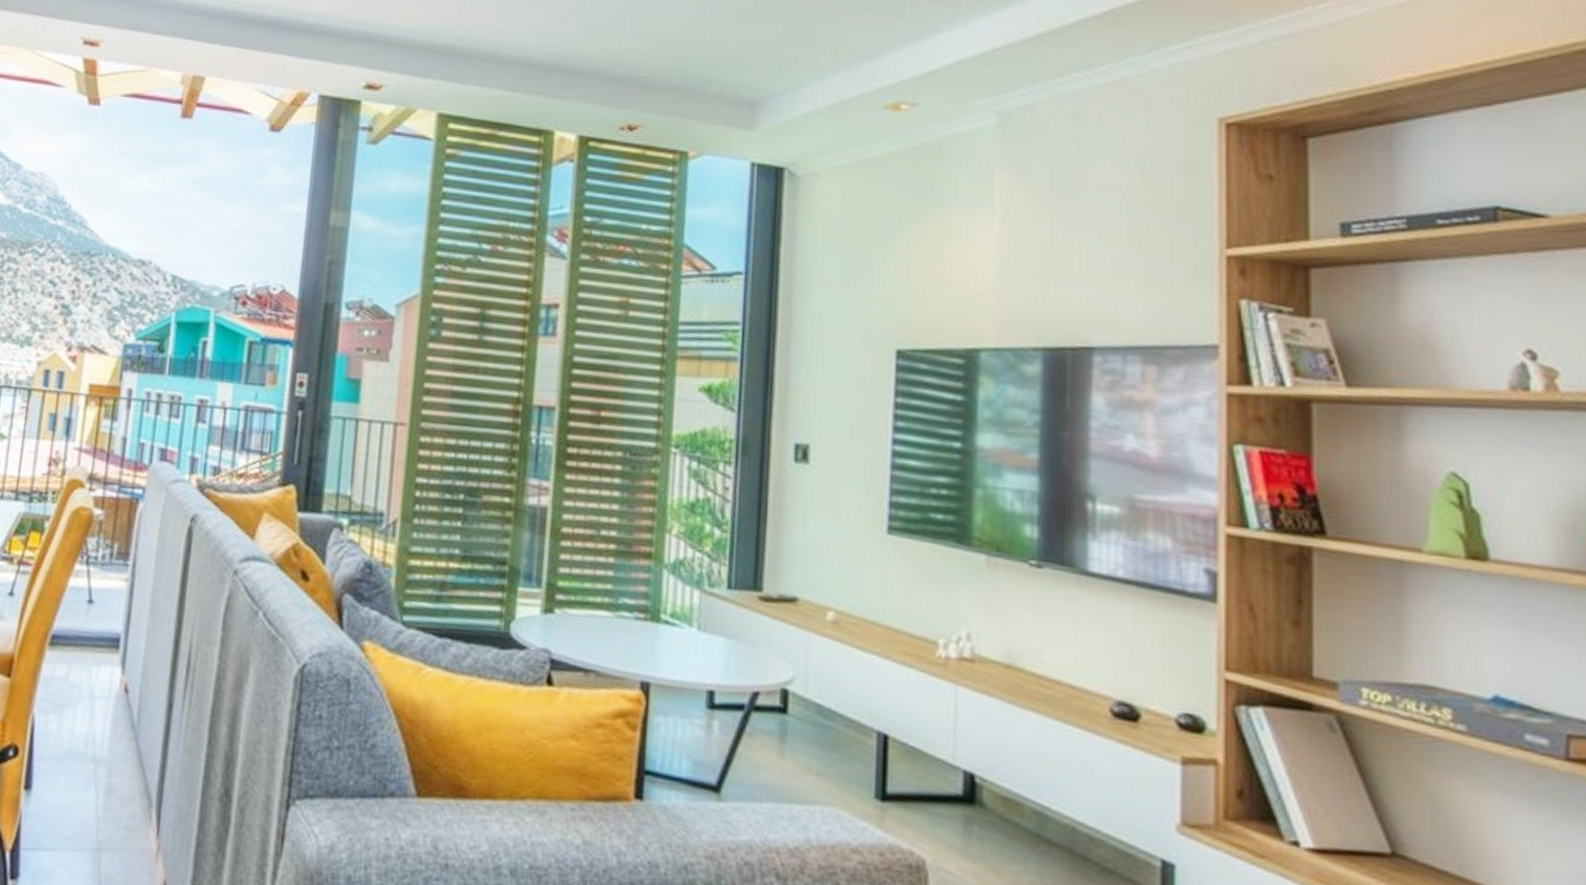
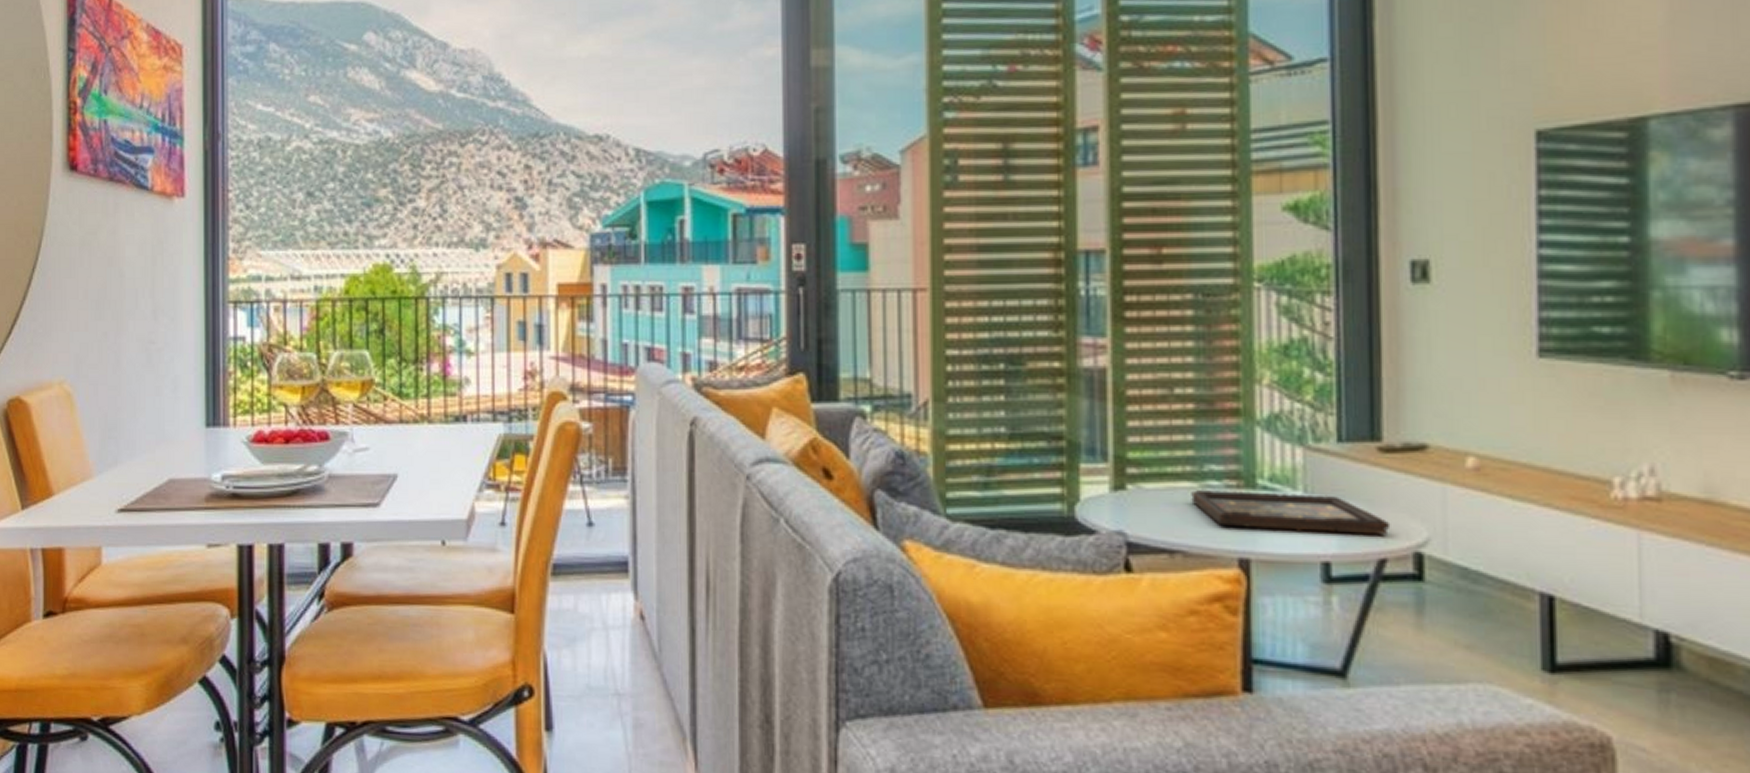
decorative tray: none [606,619,765,672] -> present [1191,490,1391,535]

